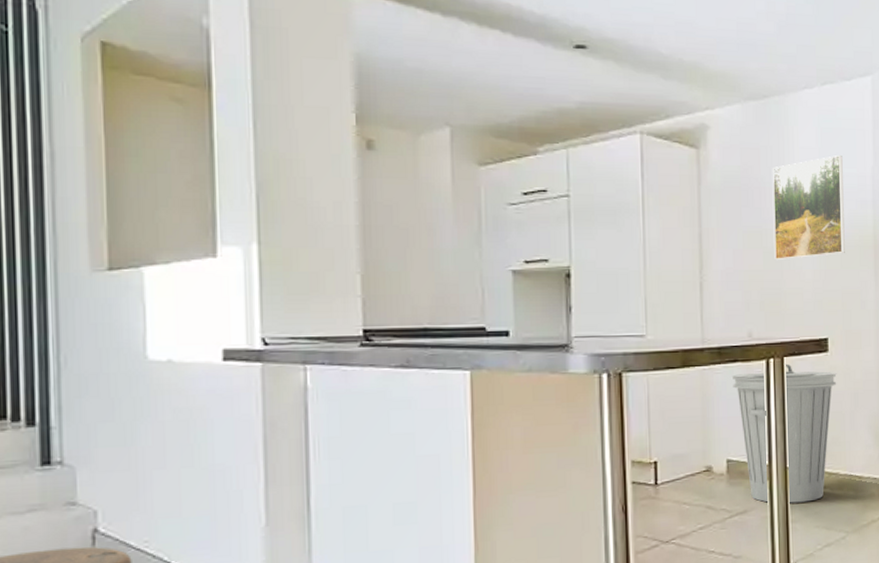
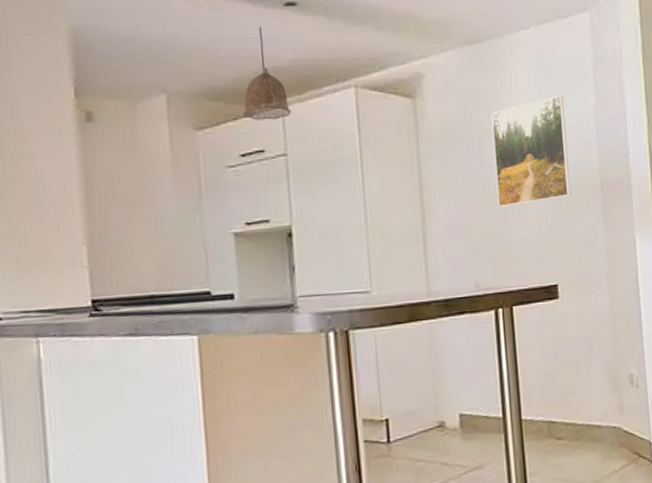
pendant lamp: none [527,67,576,160] -> present [242,27,291,120]
trash can: present [731,363,837,504] -> none [460,313,569,457]

